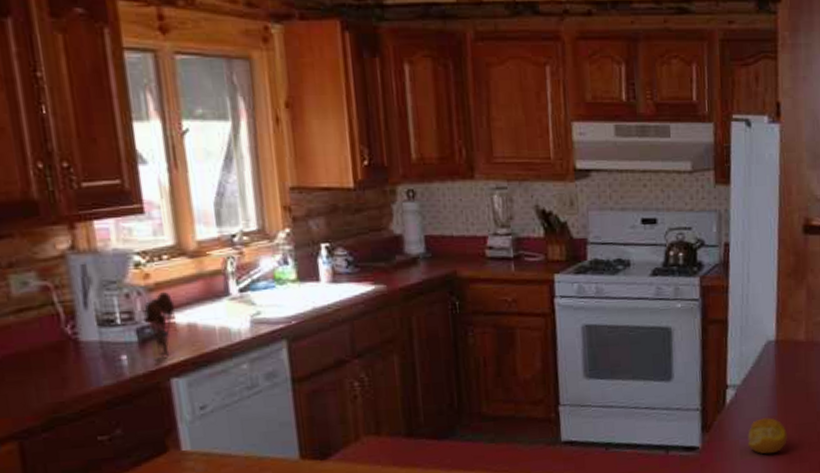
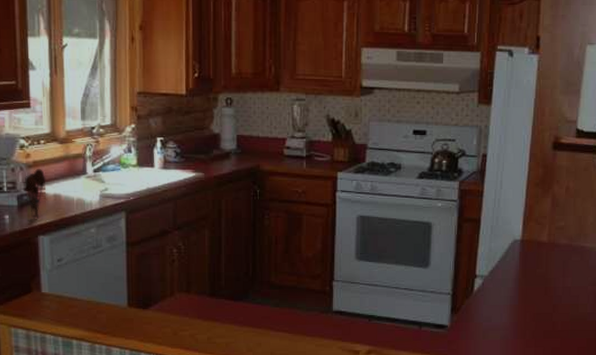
fruit: present [748,417,787,455] -> none [490,306,525,337]

